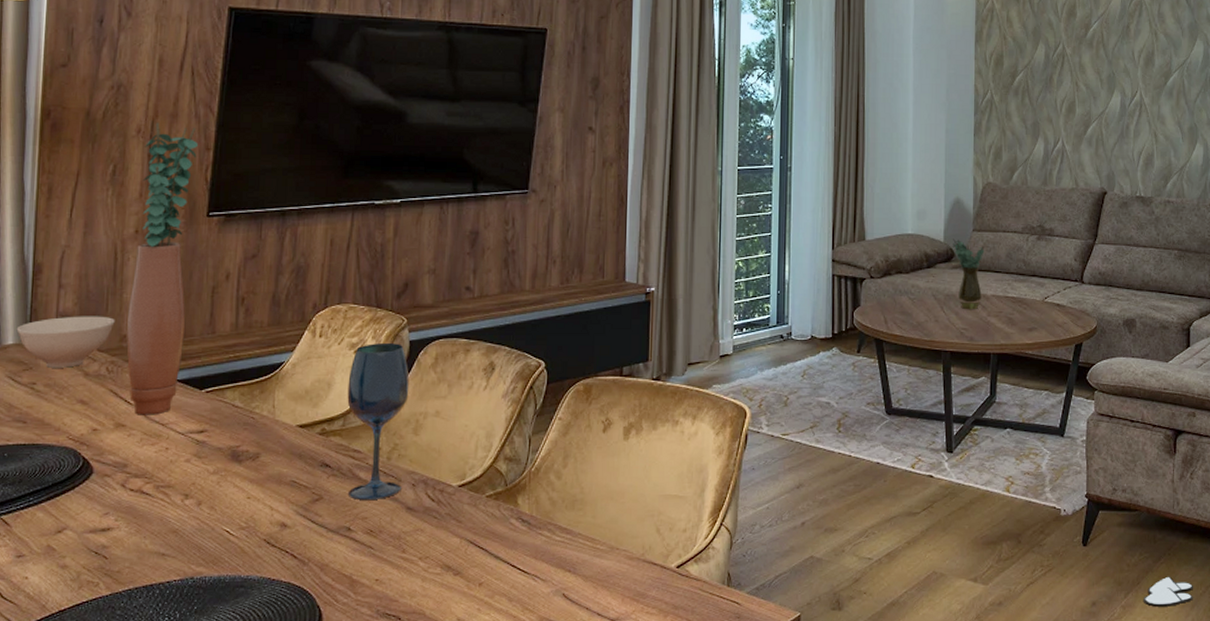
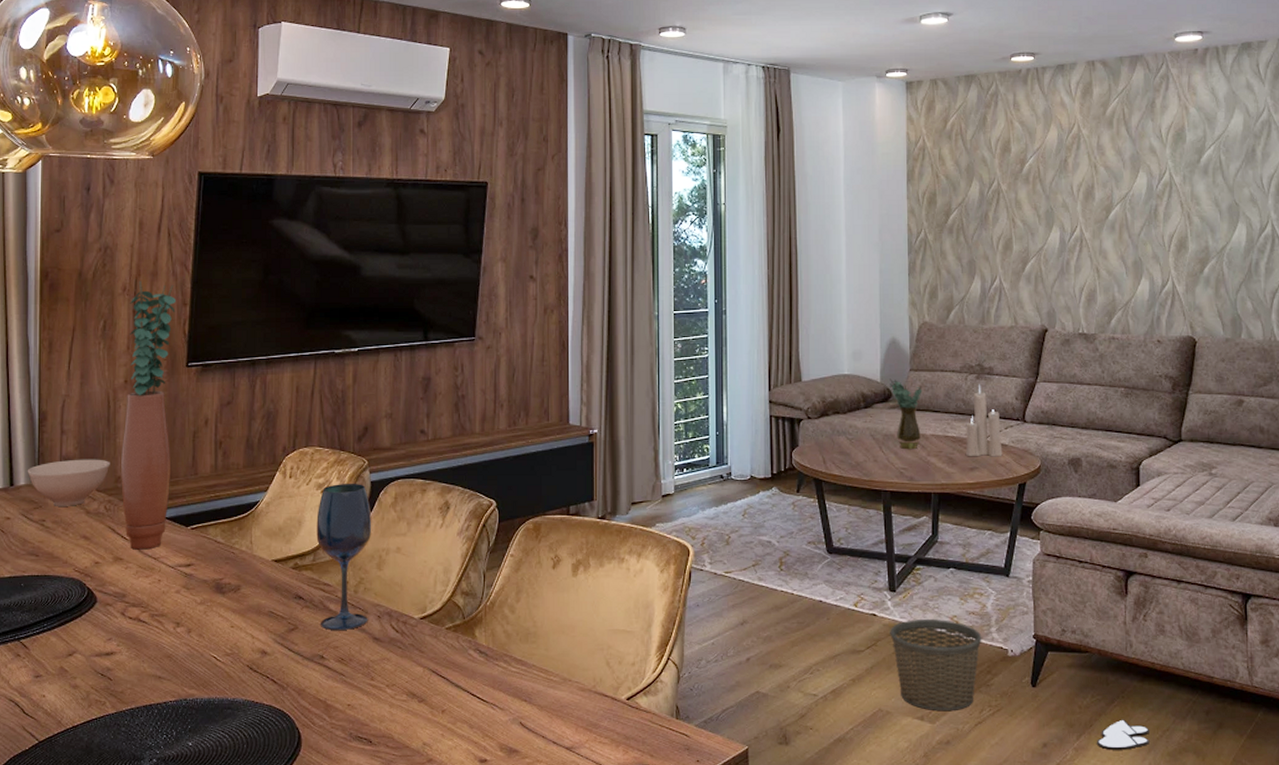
basket: none [946,480,1036,573] -> present [890,619,982,712]
candle: none [1024,245,1061,318] -> present [965,384,1003,457]

